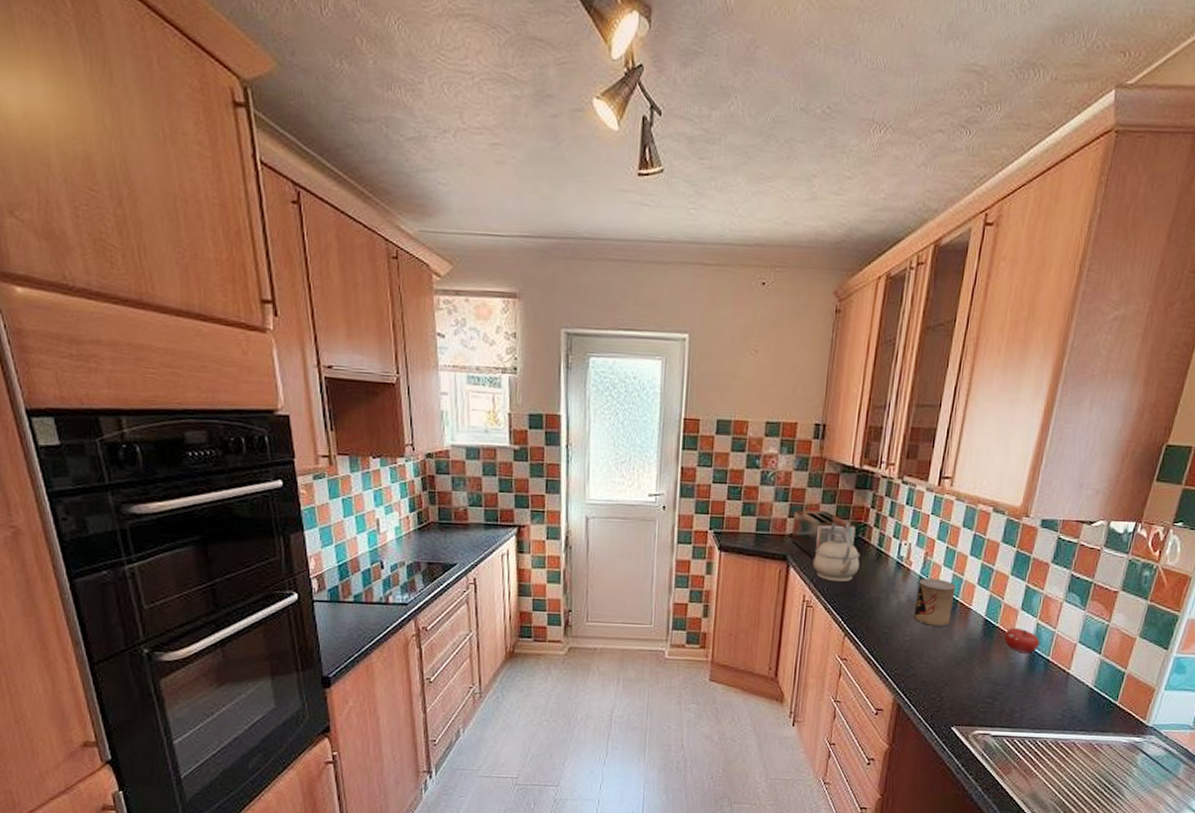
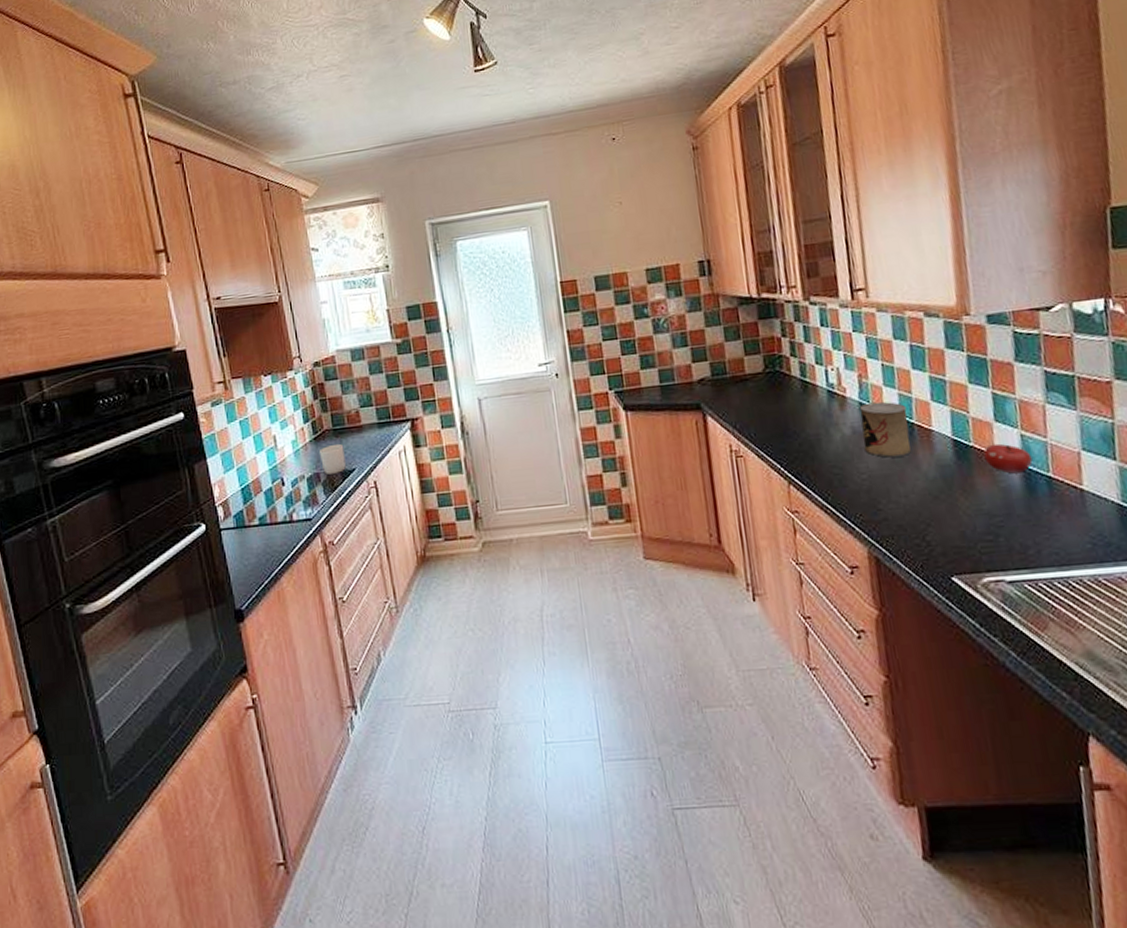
mug: none [423,537,449,566] -> present [320,443,347,475]
toaster: present [792,510,856,560] -> none [697,349,773,404]
kettle: present [812,516,860,583] -> none [730,352,786,425]

